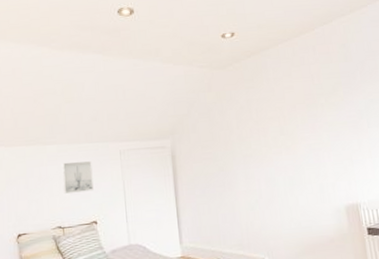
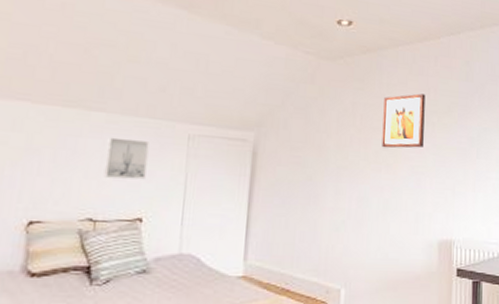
wall art: none [273,81,316,134] -> present [382,93,425,148]

